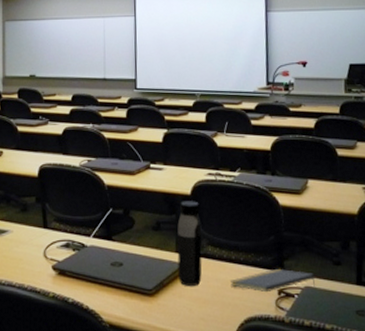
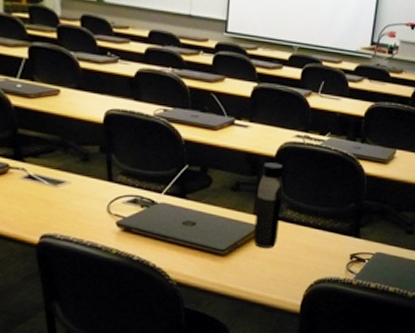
notepad: present [231,268,316,292] -> none [306,234,388,256]

